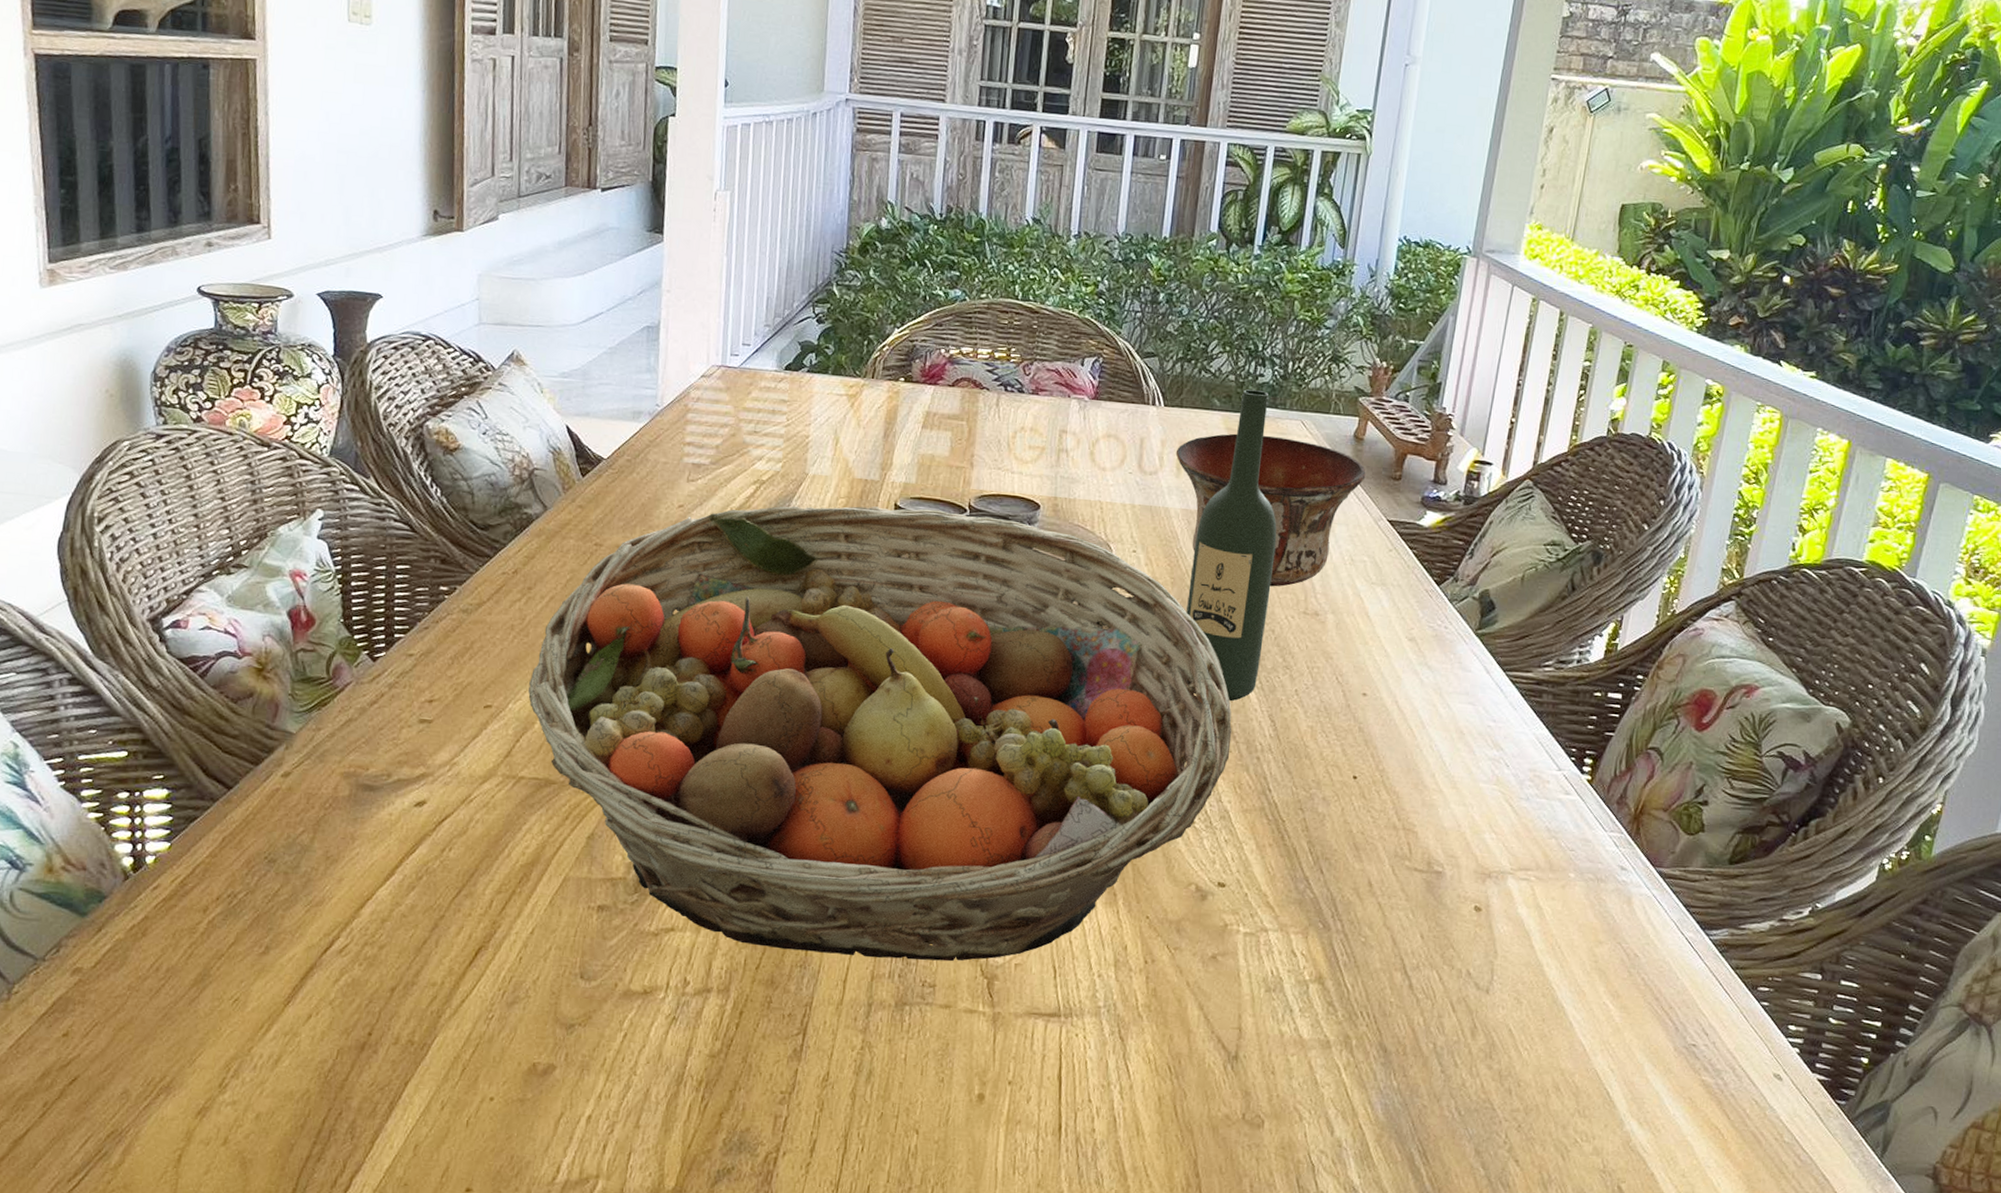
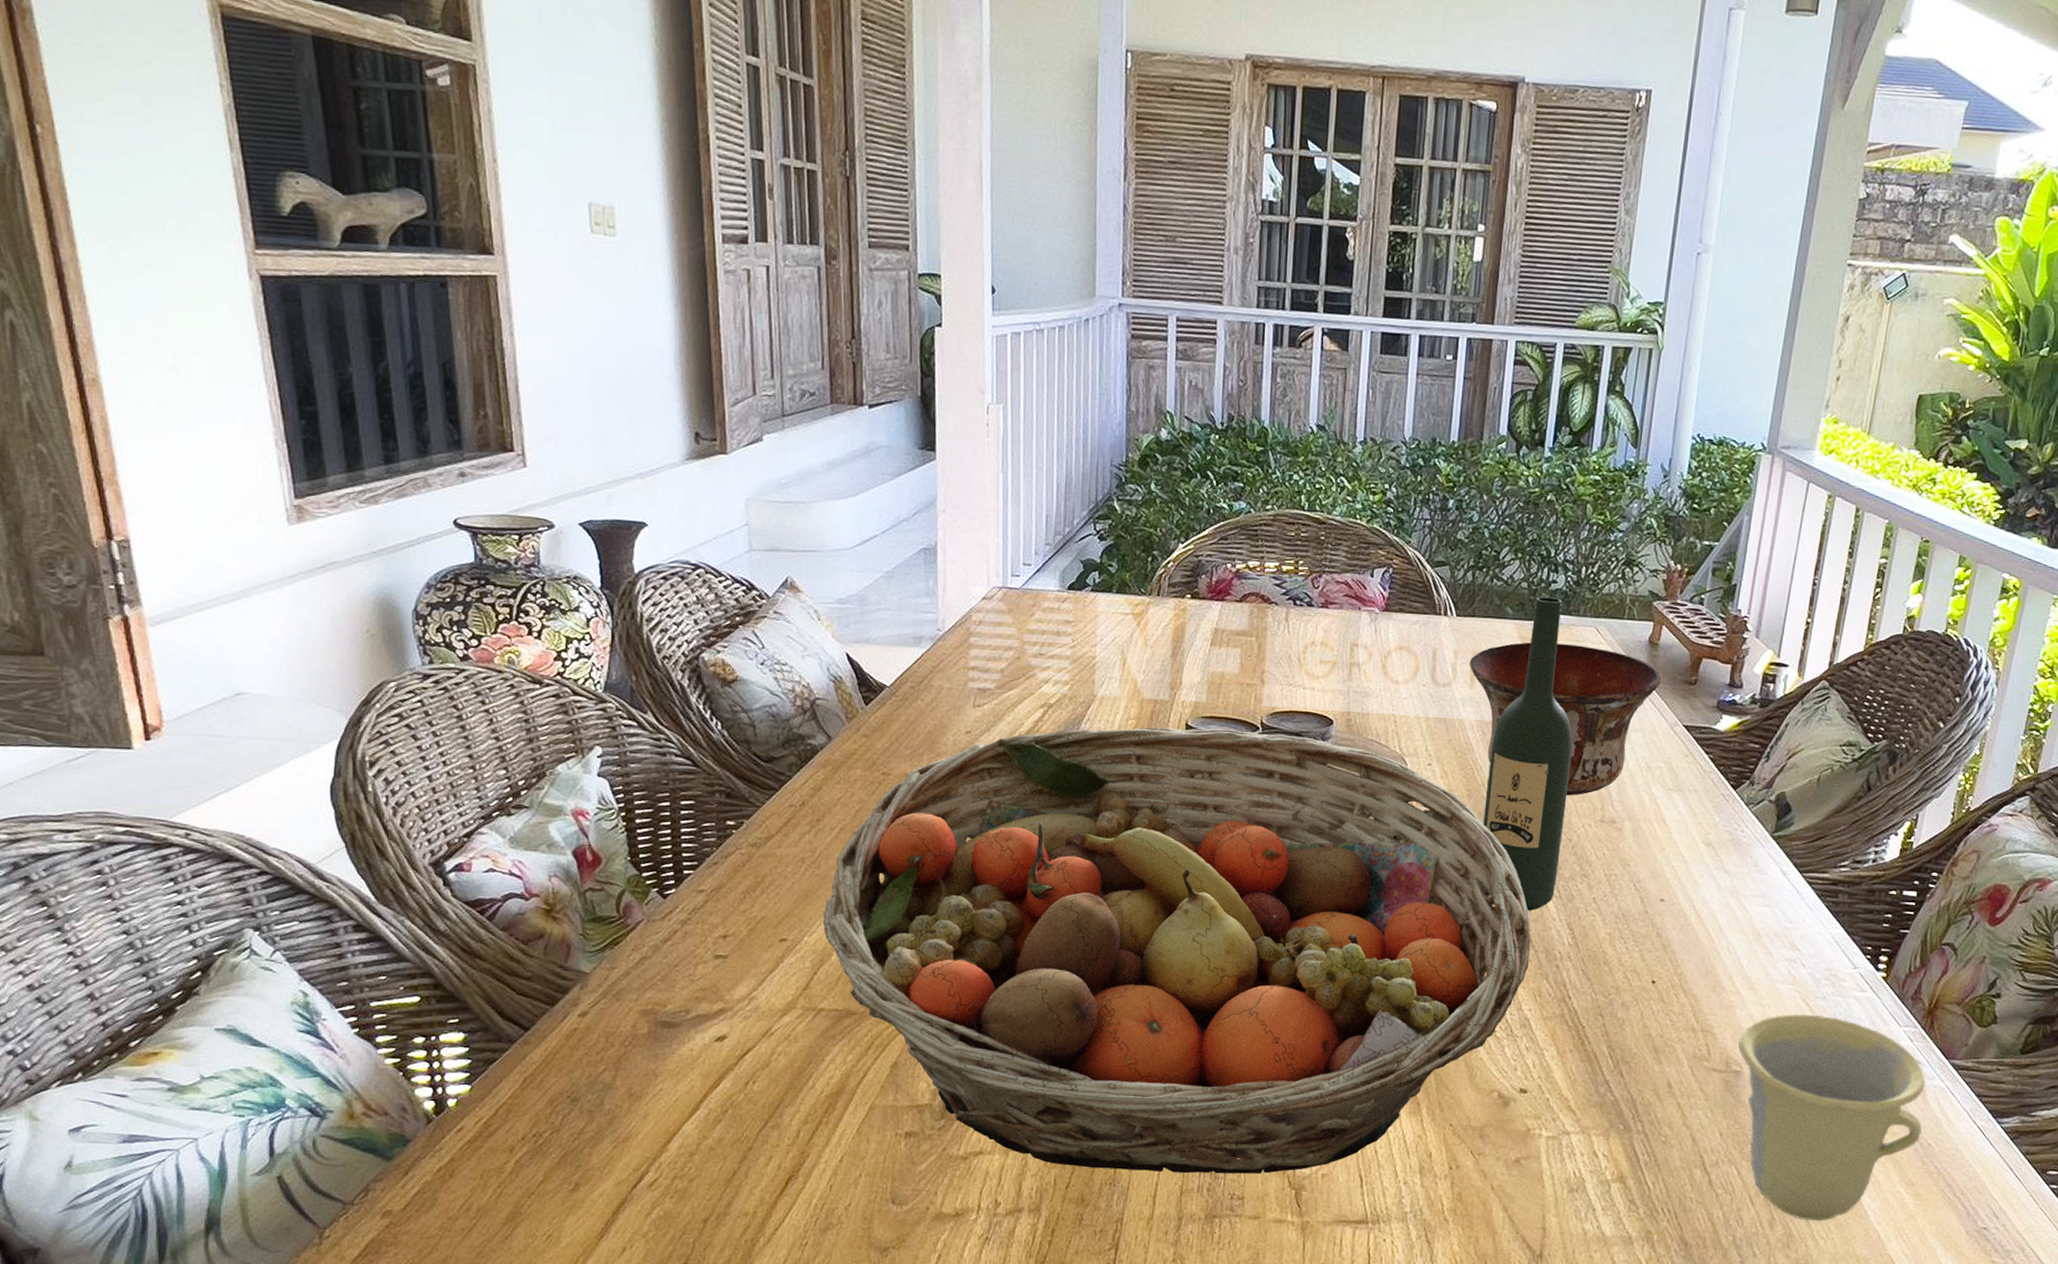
cup: none [1440,815,1632,1032] -> present [1738,1014,1926,1222]

